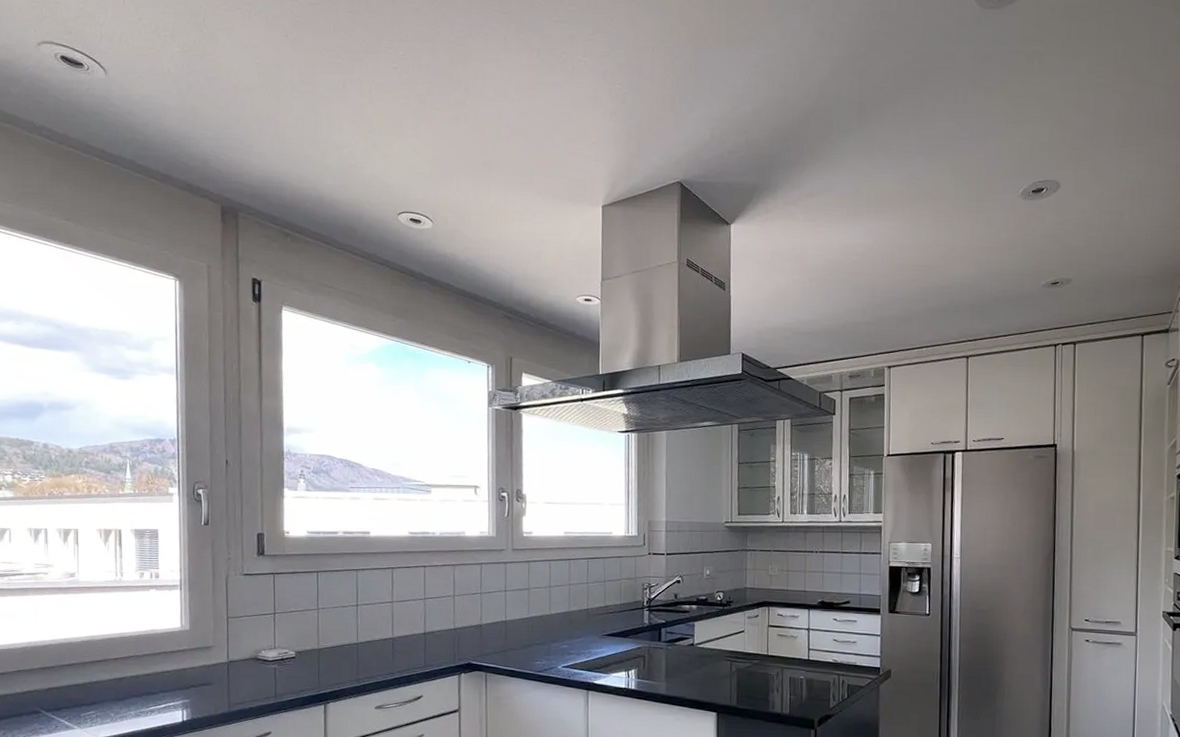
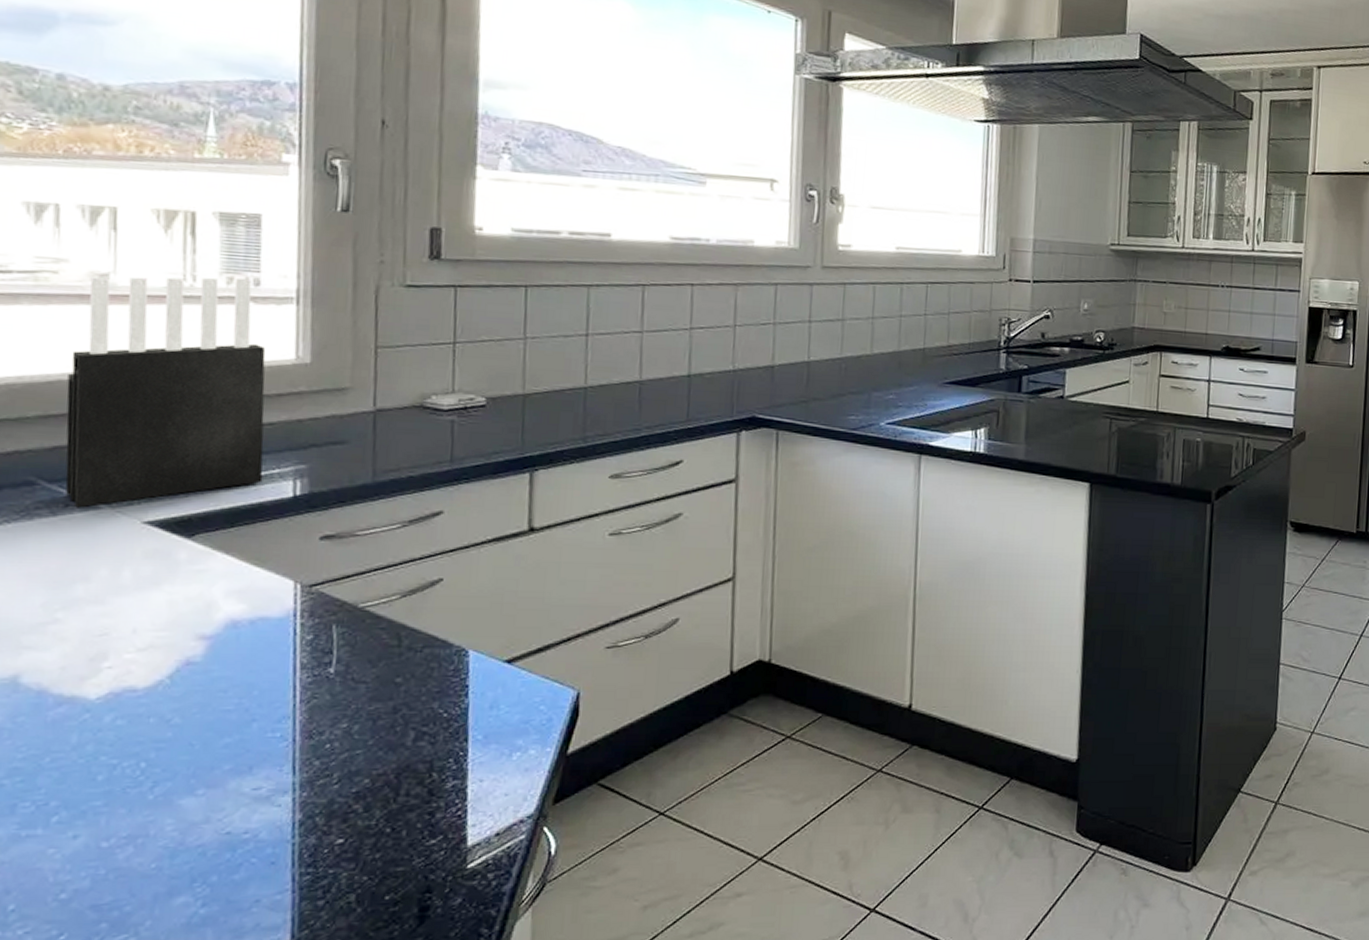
knife block: none [54,573,165,729] -> present [65,277,266,508]

